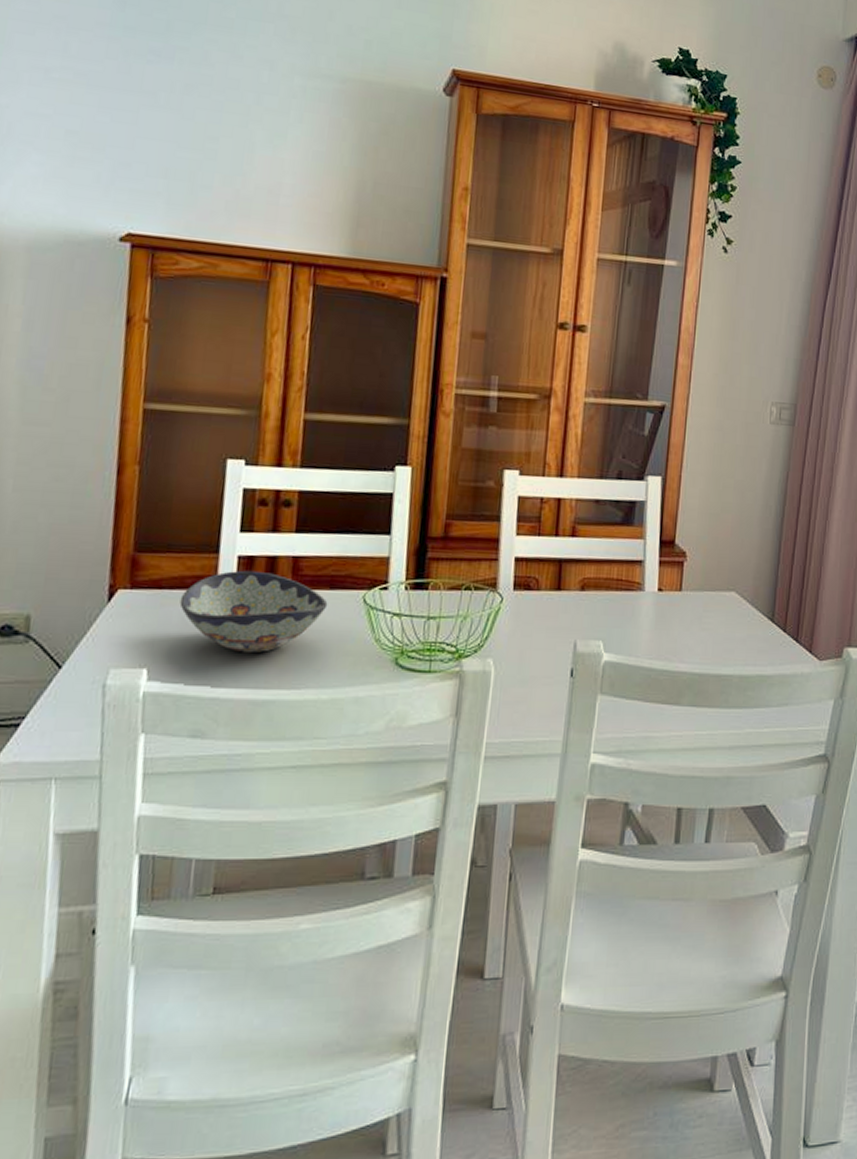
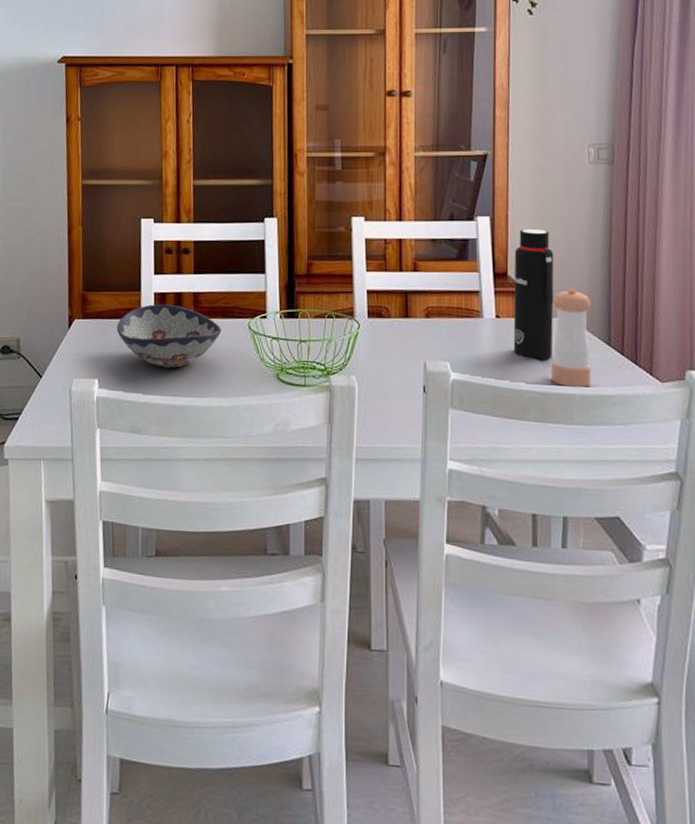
water bottle: none [674,492,726,638] -> present [513,229,554,360]
pepper shaker: none [711,559,759,668] -> present [551,288,592,388]

